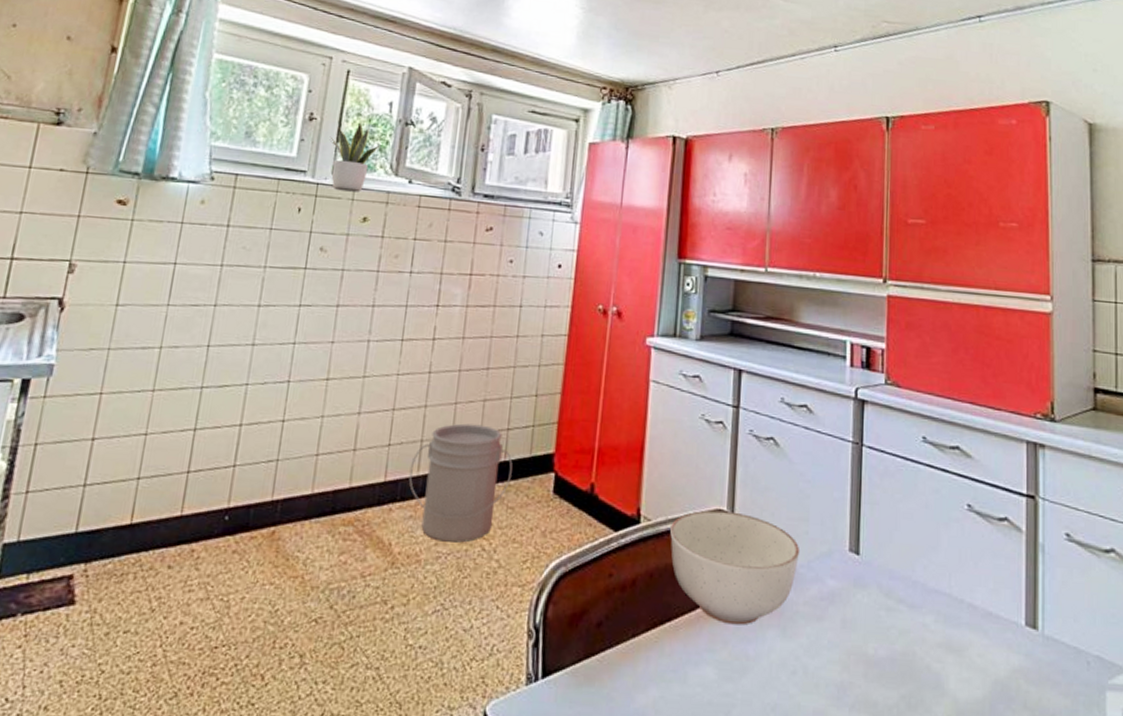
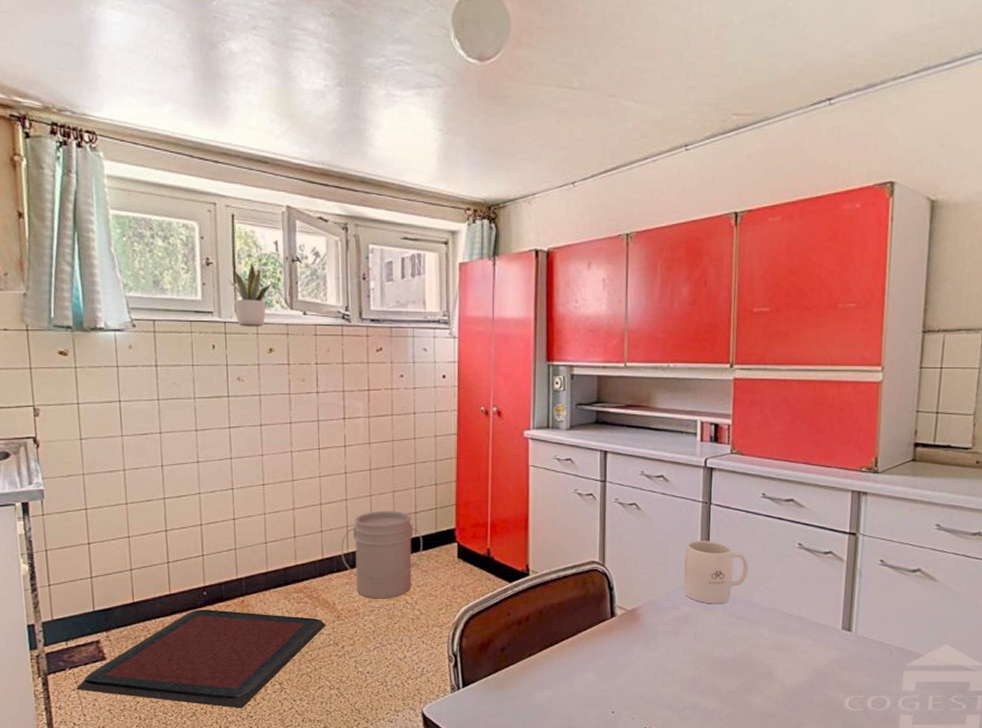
doormat: none [22,540,376,691] -> present [75,609,326,709]
bowl: present [670,510,801,625] -> none [554,562,660,643]
mug: none [829,491,909,580] -> present [683,540,749,604]

